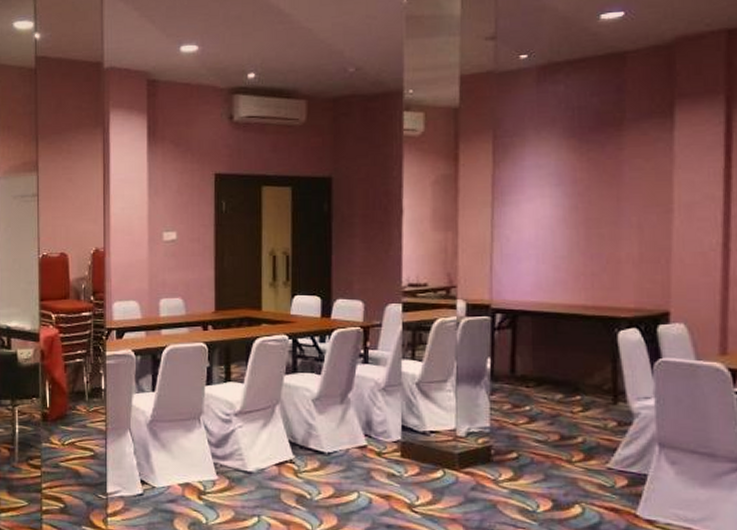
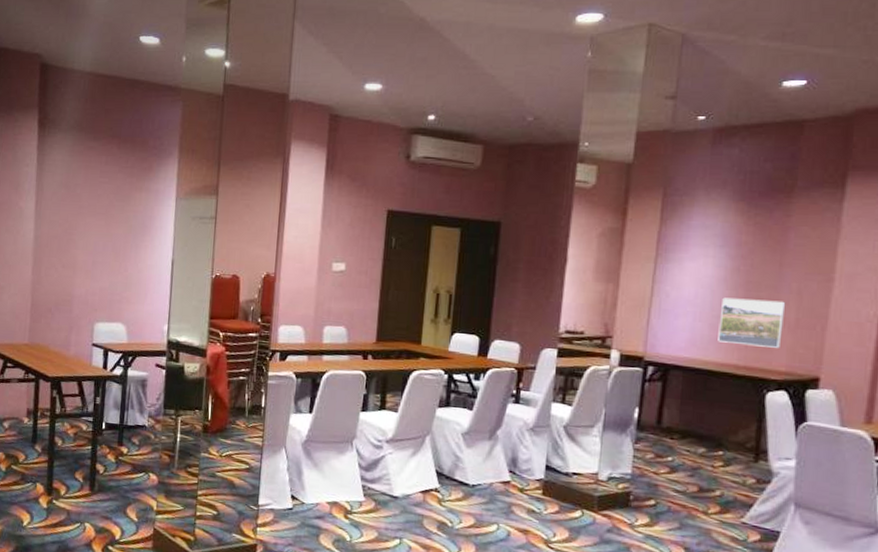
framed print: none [563,236,628,285] -> present [718,297,786,348]

